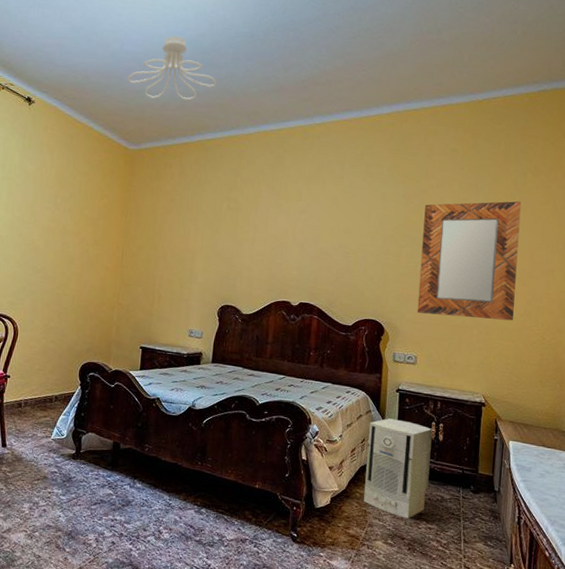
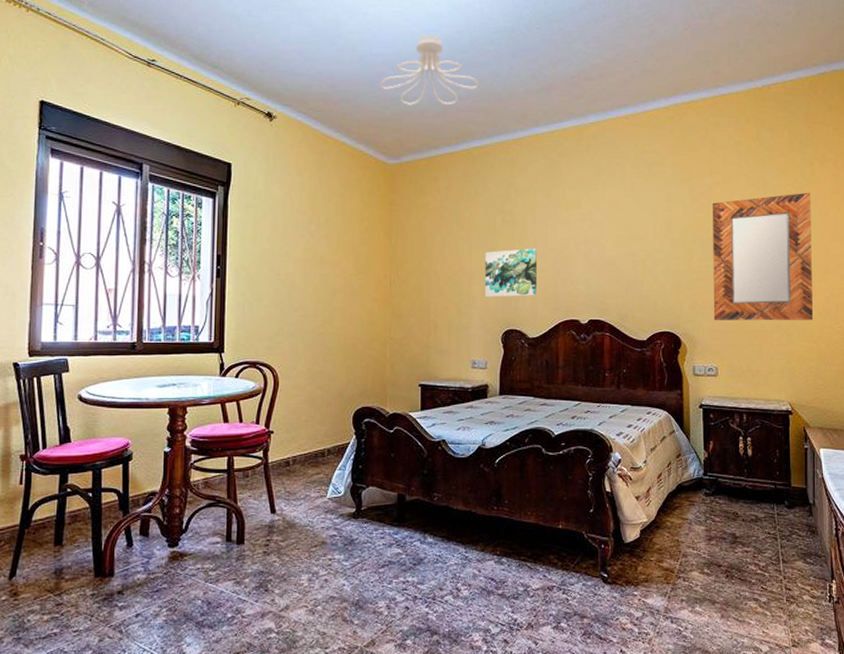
wall art: none [206,233,257,277] -> present [484,248,538,298]
air purifier: present [364,418,433,519] -> none [674,437,741,544]

